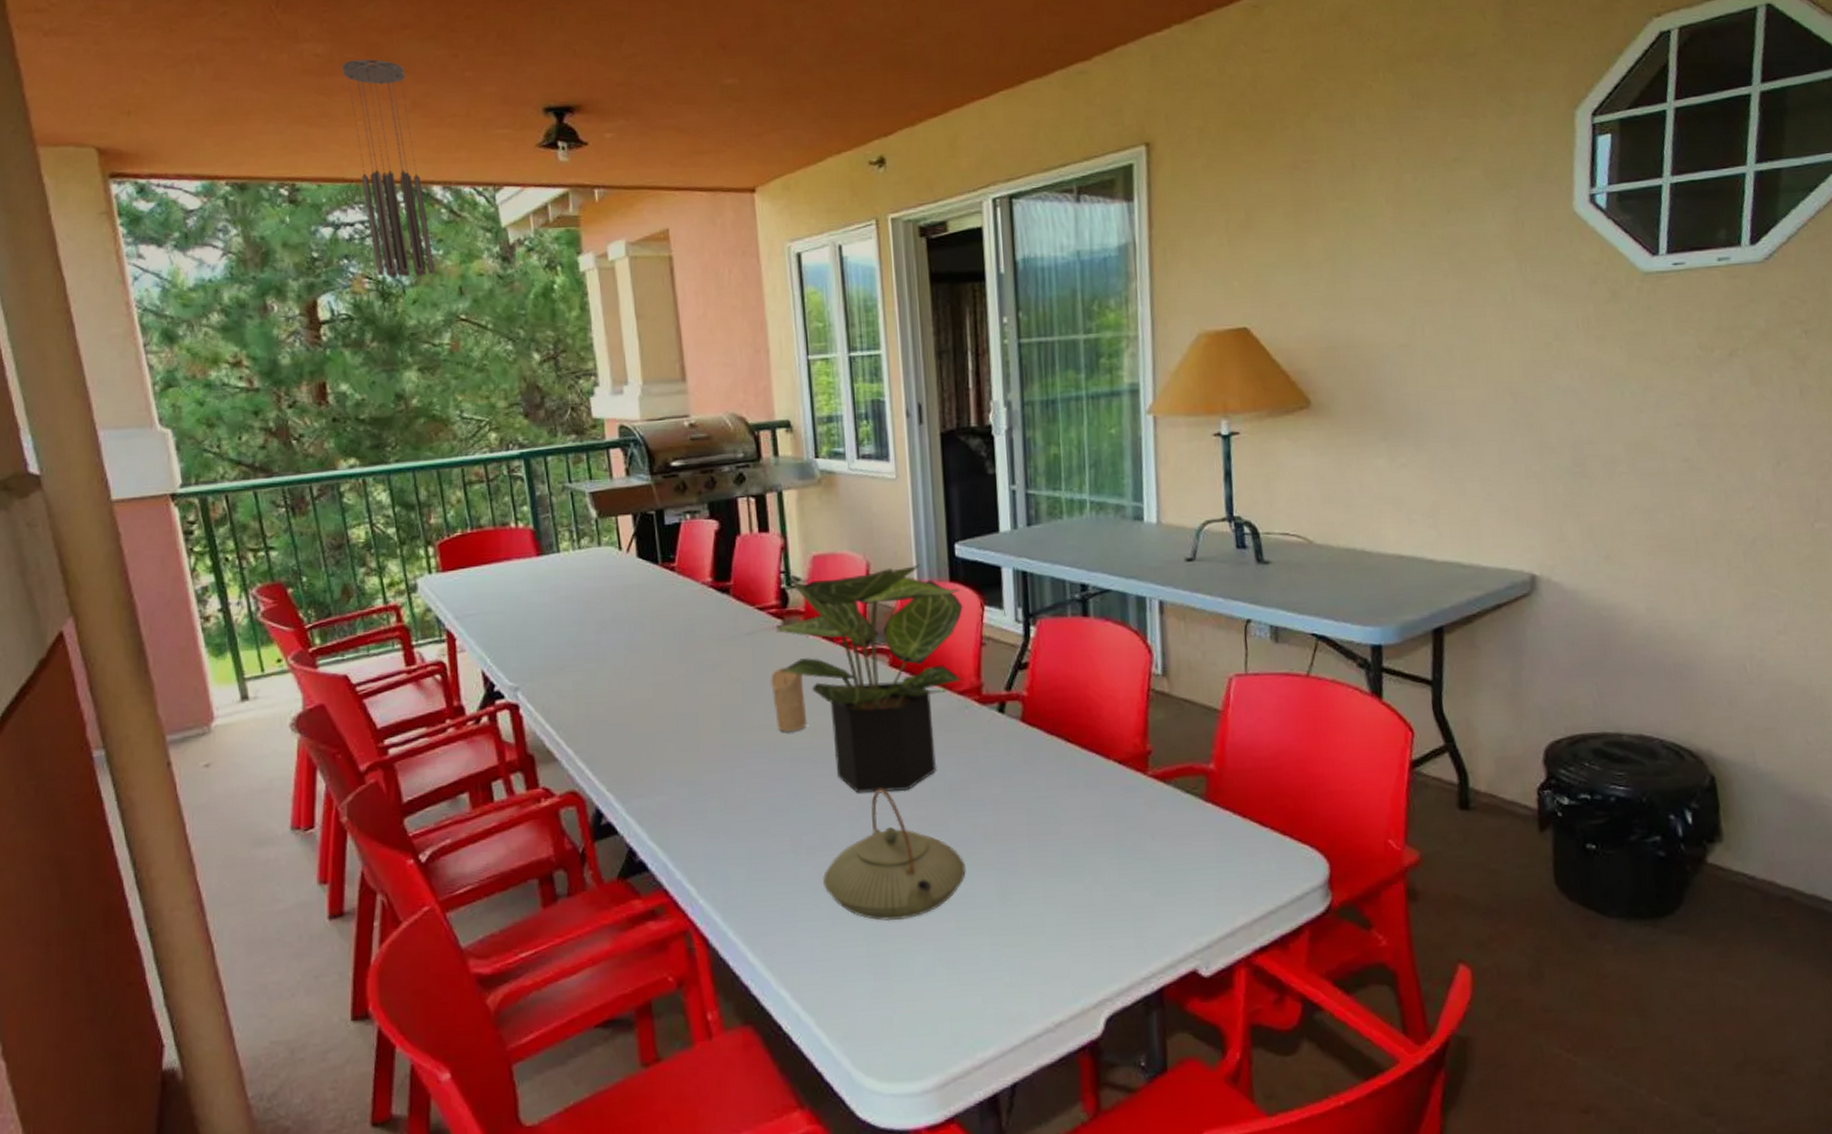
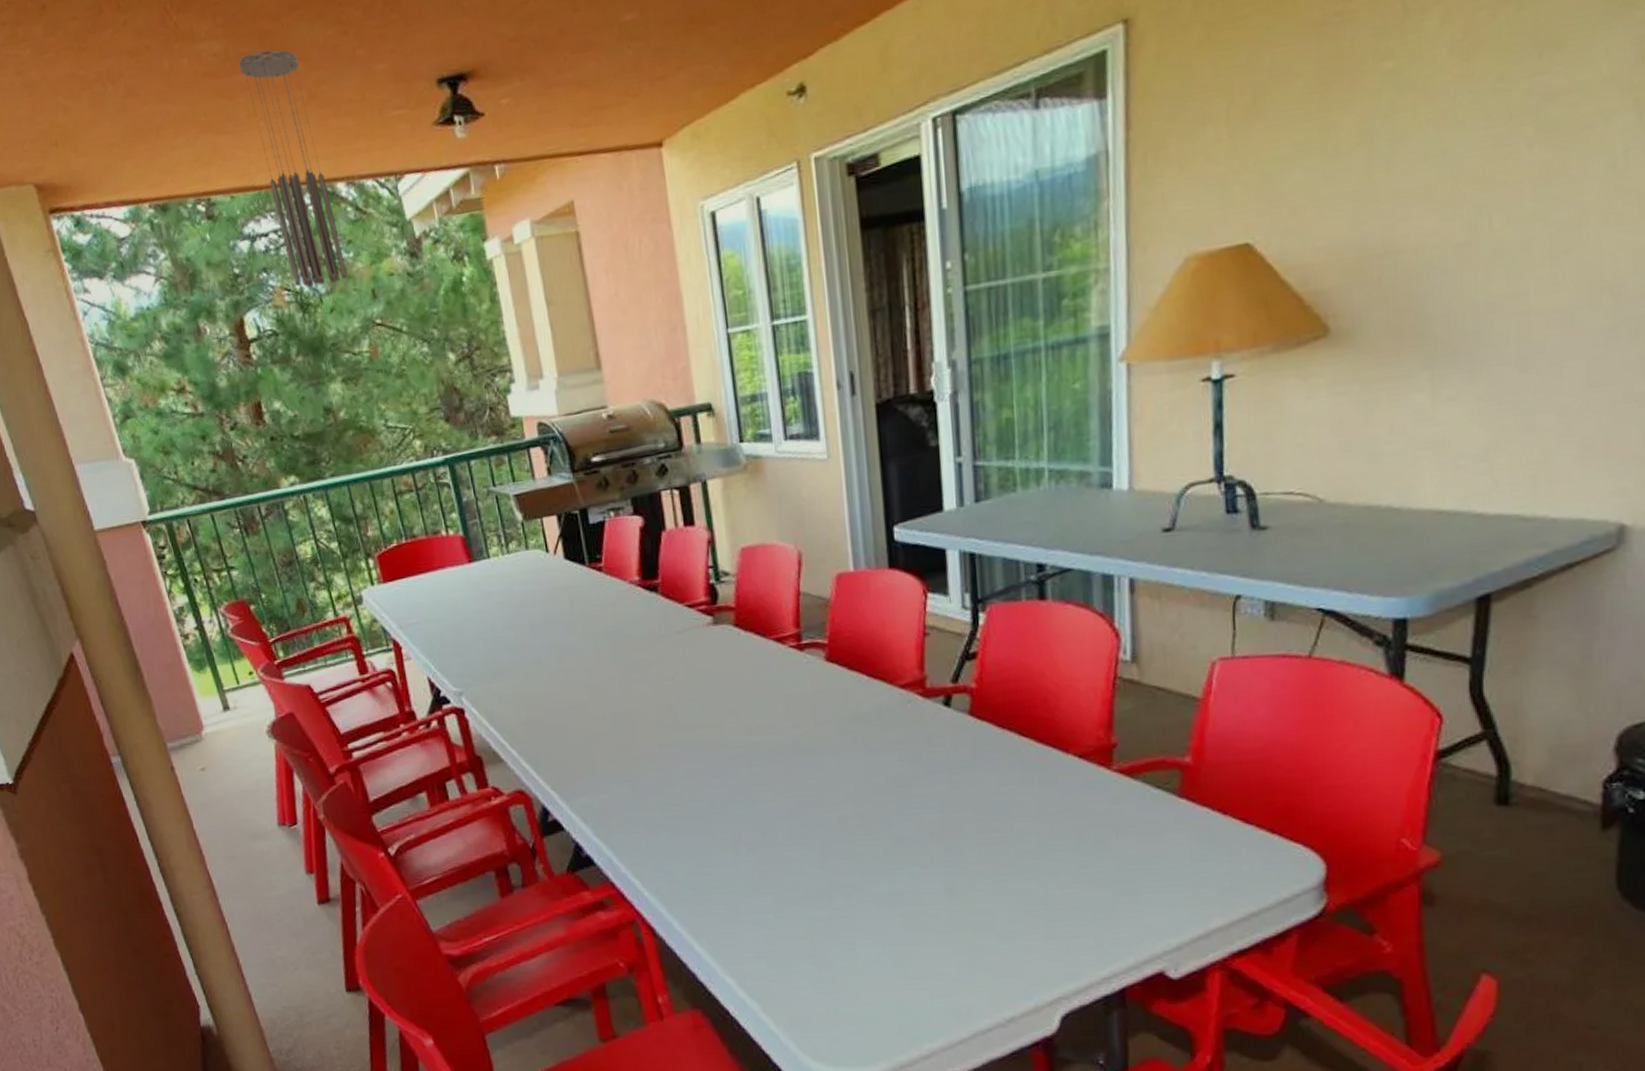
candle: present [771,666,807,733] -> none [703,664,742,731]
potted plant: present [775,564,964,793] -> none [706,551,905,791]
teapot: present [823,787,966,921] -> none [764,785,911,916]

